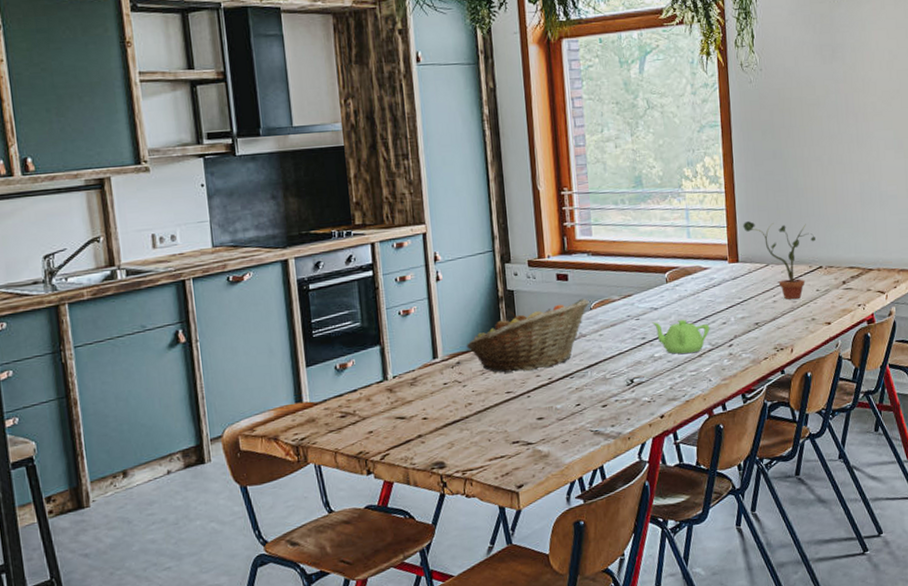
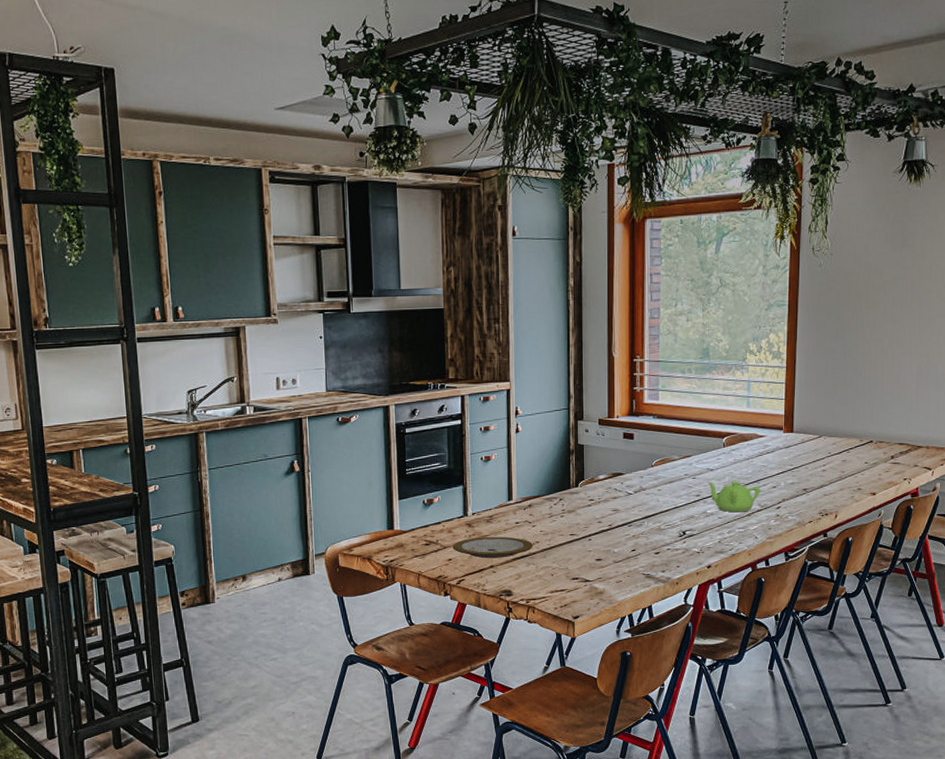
plate: none [372,400,465,428] -> present [452,536,533,559]
fruit basket: present [466,299,589,373] -> none [538,456,650,517]
potted plant: present [742,220,816,300] -> none [799,394,869,469]

